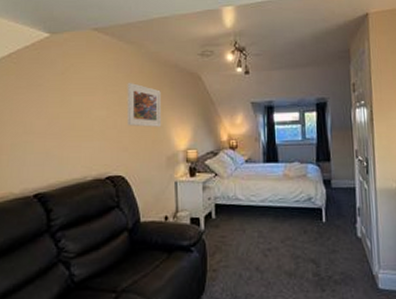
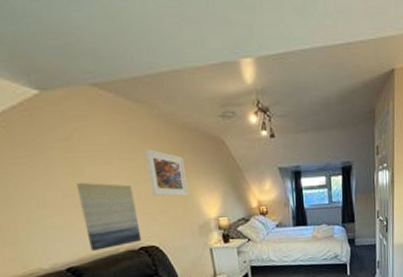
wall art: none [60,112,110,178] -> present [75,183,142,251]

